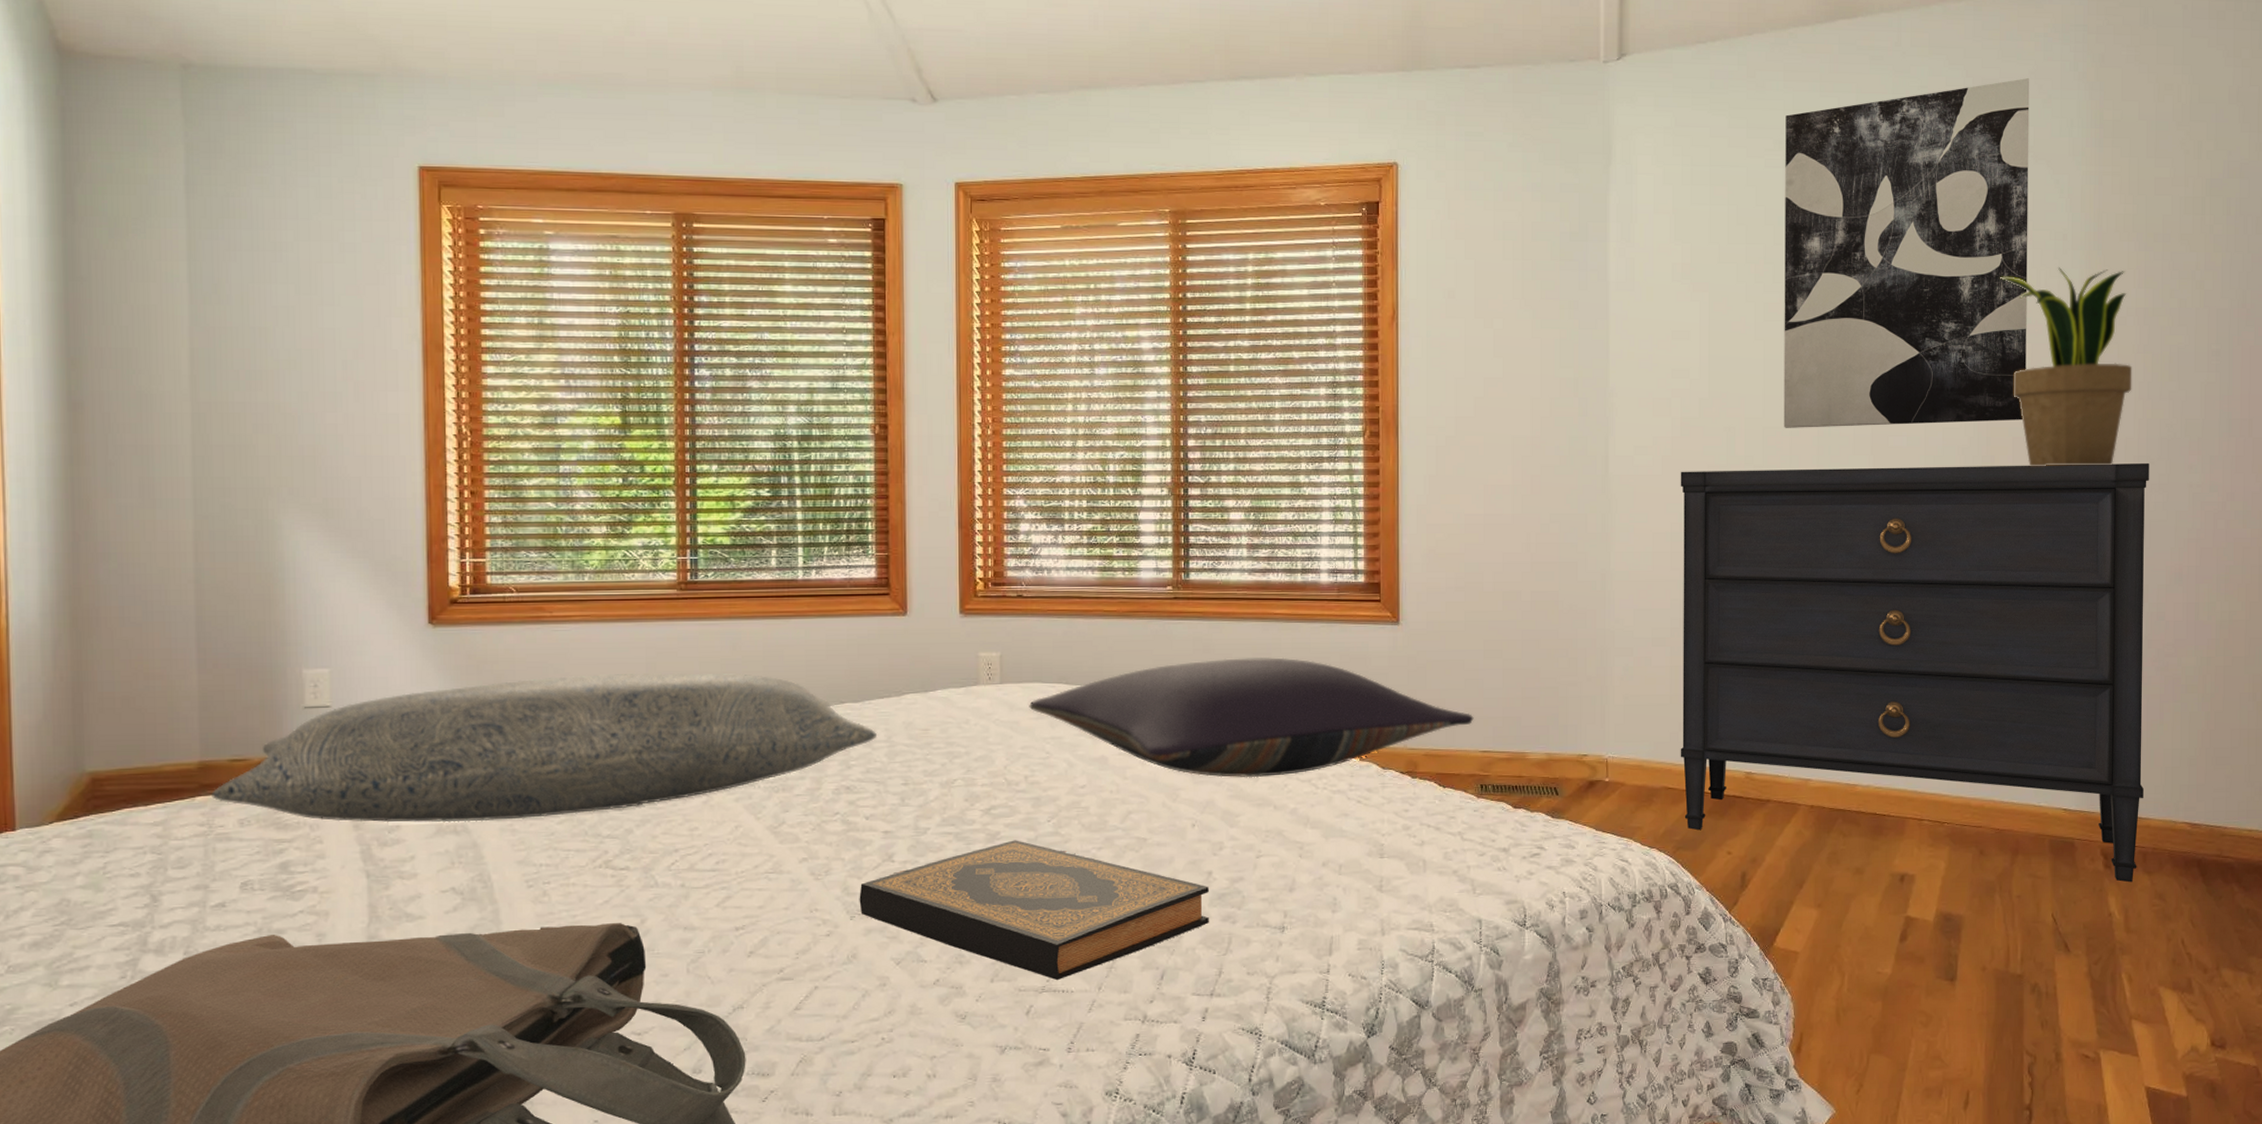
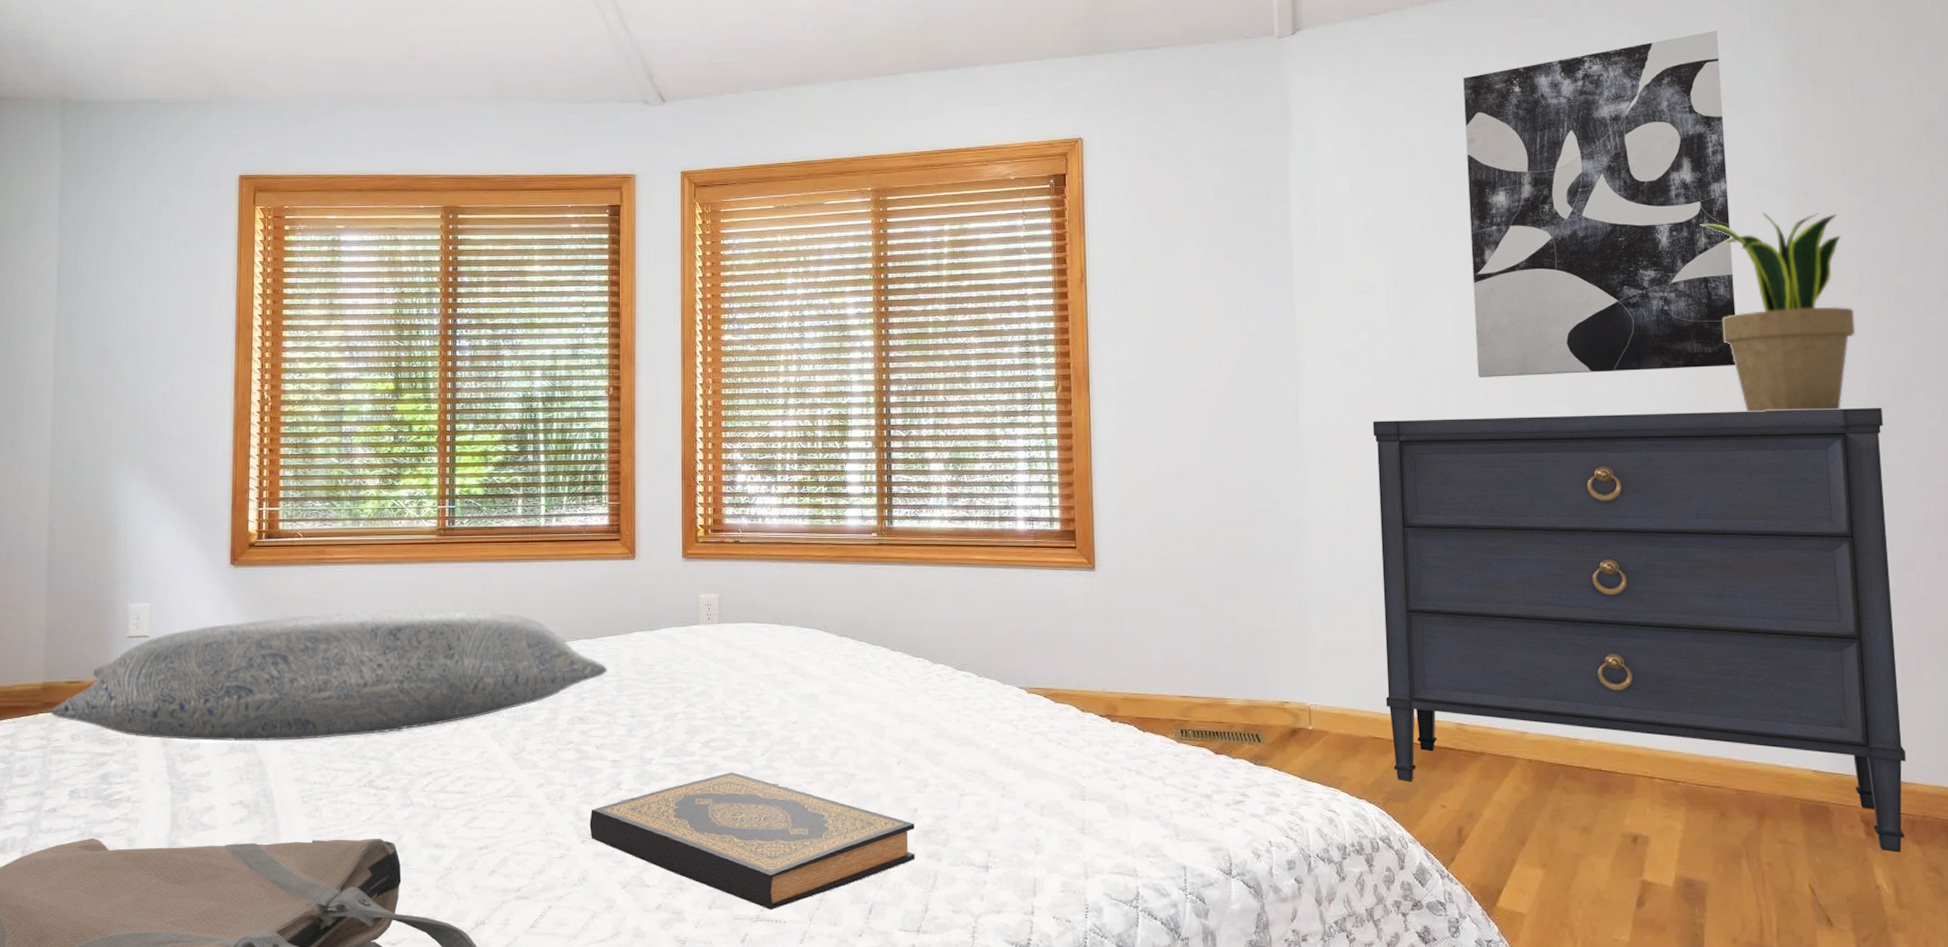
pillow: present [1029,657,1474,778] -> none [745,601,1172,718]

